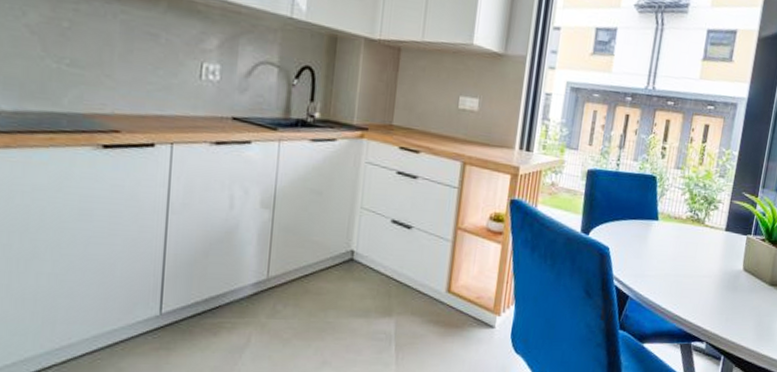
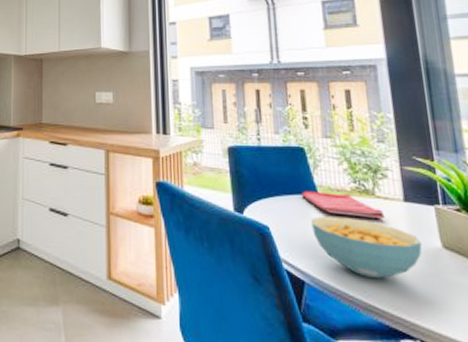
dish towel: none [644,217,707,245] -> present [302,191,385,220]
cereal bowl: none [645,240,729,295] -> present [311,216,423,279]

